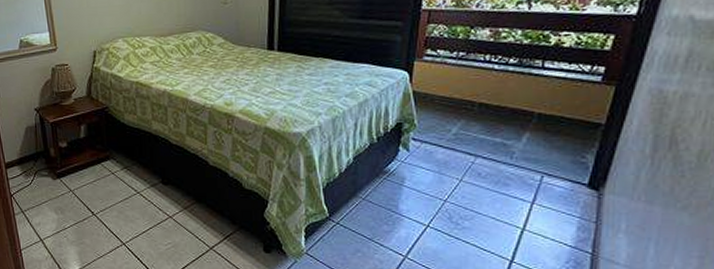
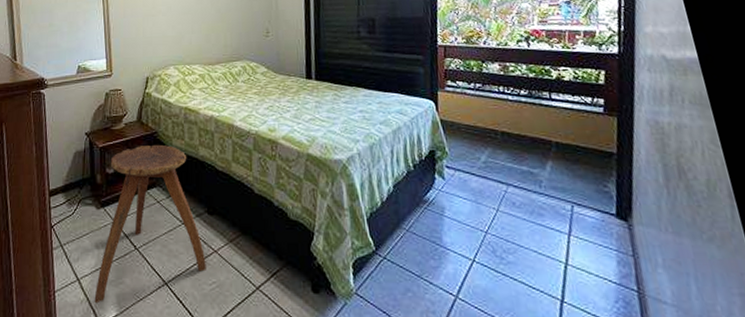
stool: none [57,119,162,260] -> present [94,144,206,304]

